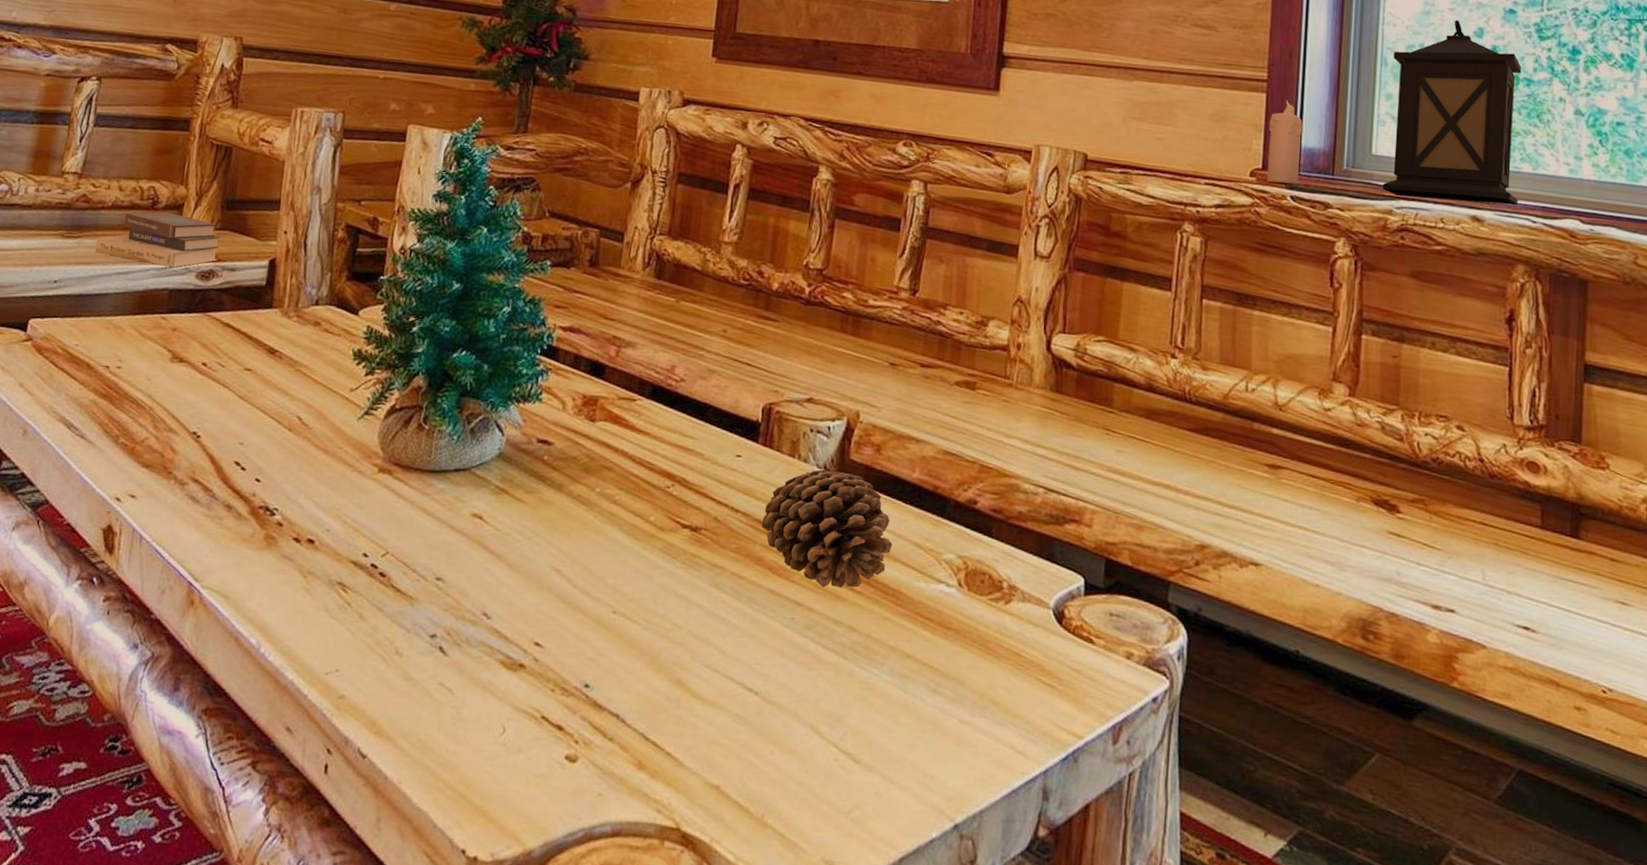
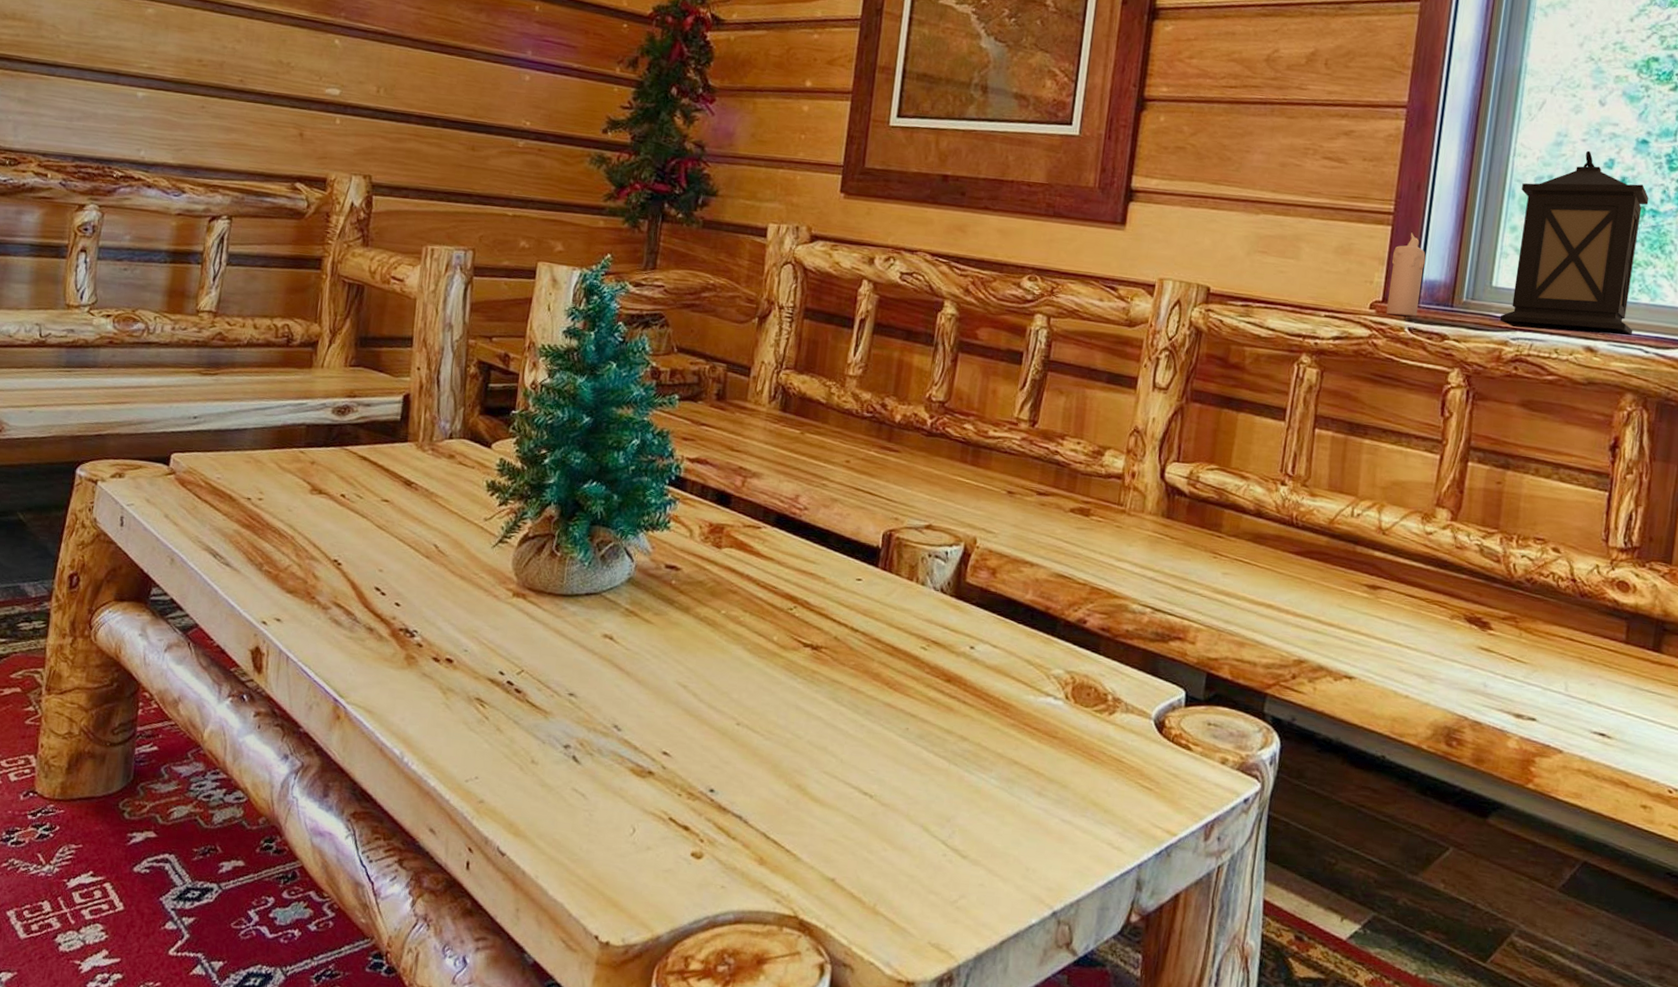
books: present [95,211,220,268] -> none [232,349,355,403]
pine cone: present [761,469,893,588] -> none [879,592,1004,701]

